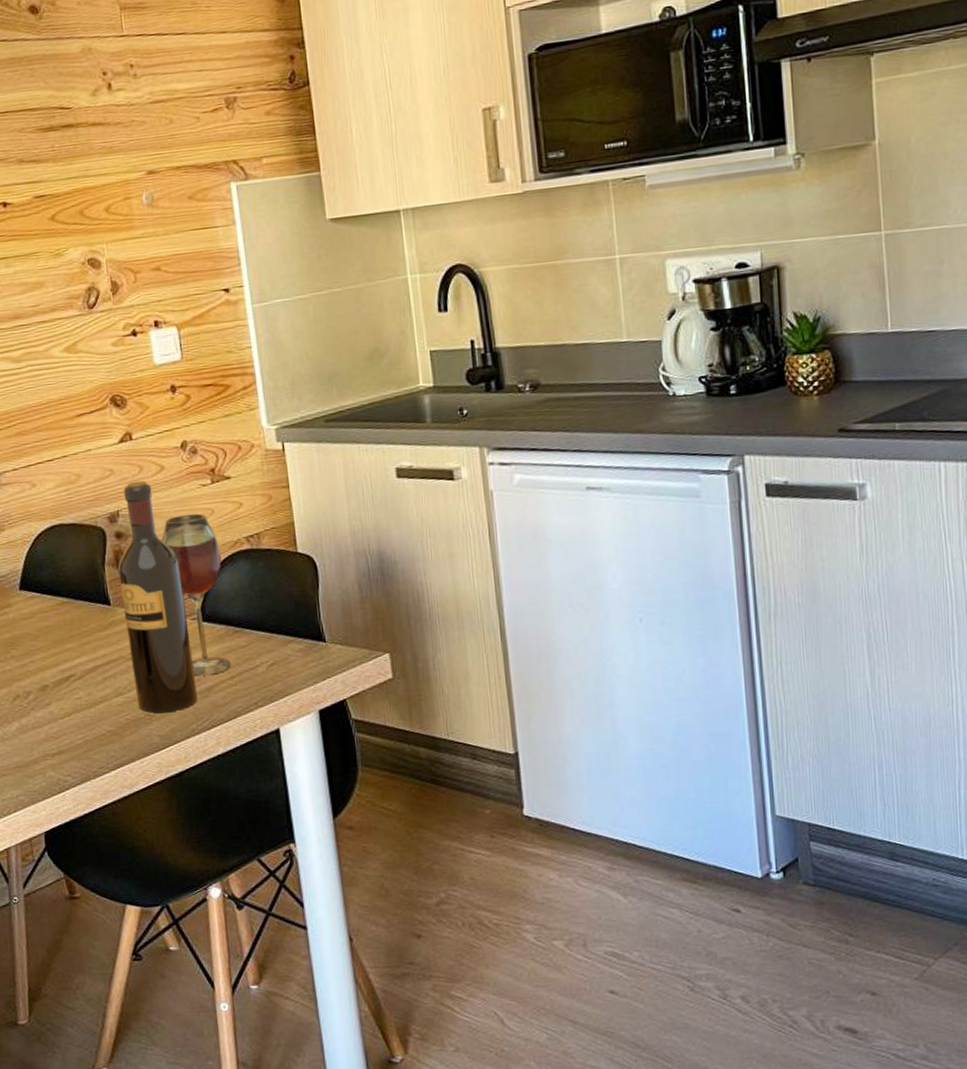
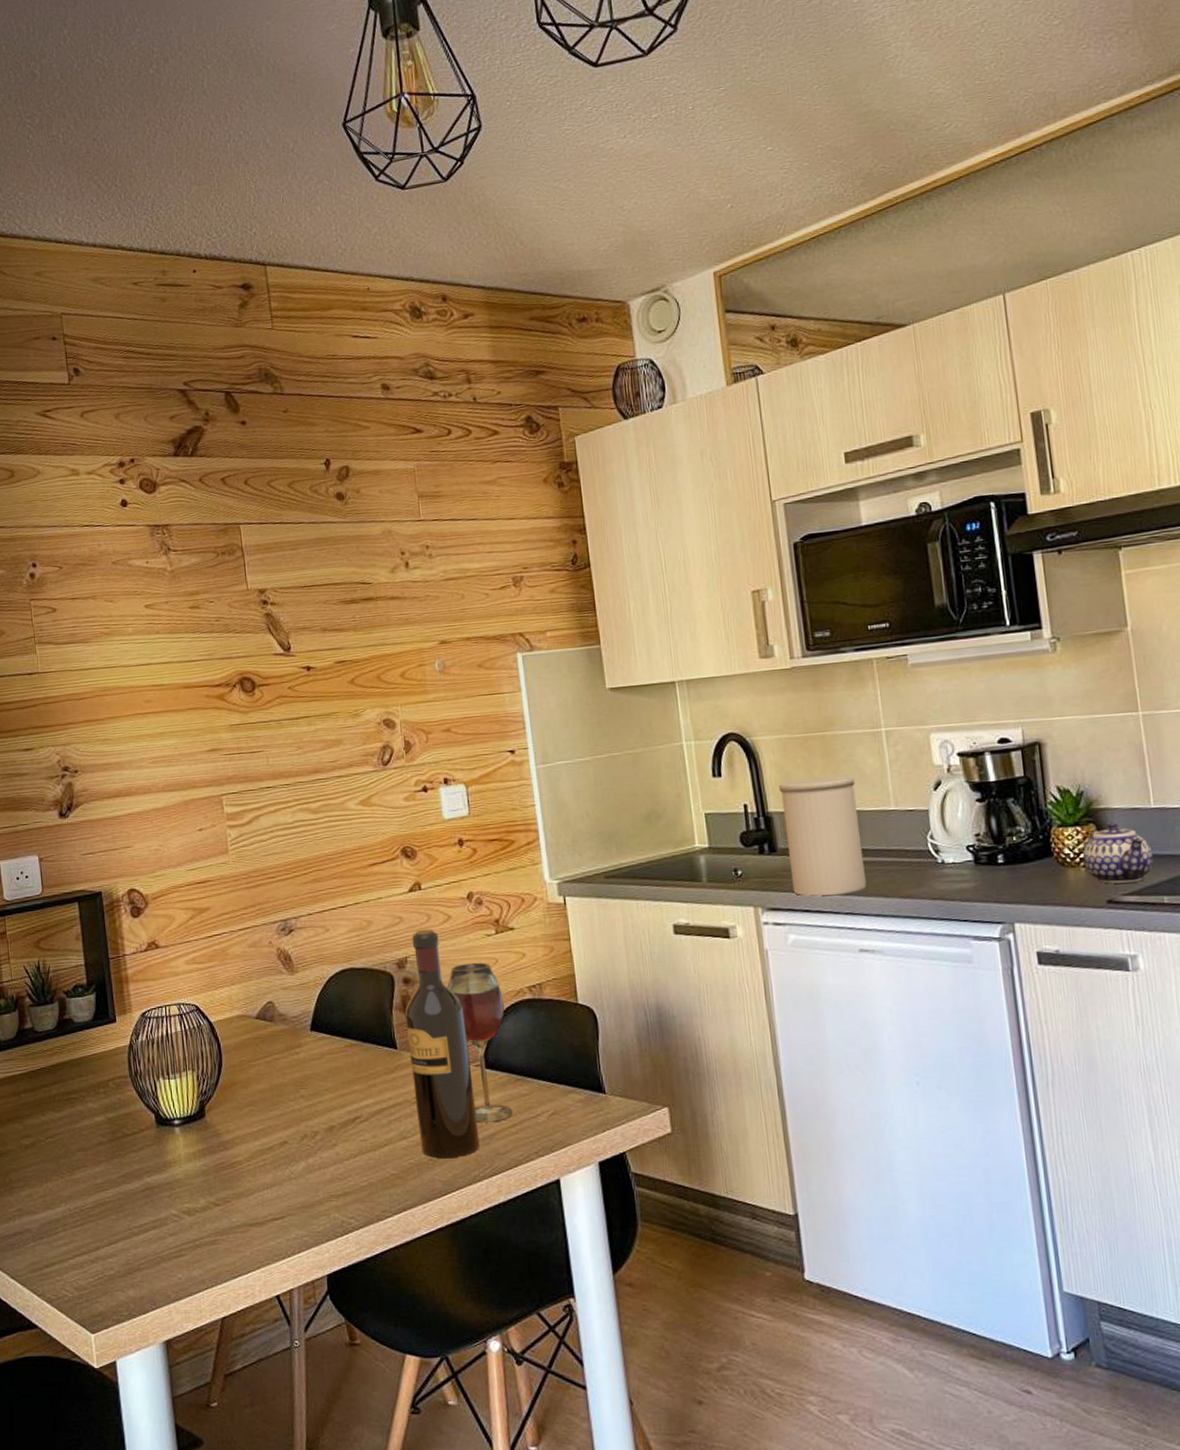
canister: none [506,306,595,435] -> present [778,775,867,897]
teapot: none [816,346,888,412] -> present [1082,820,1154,884]

